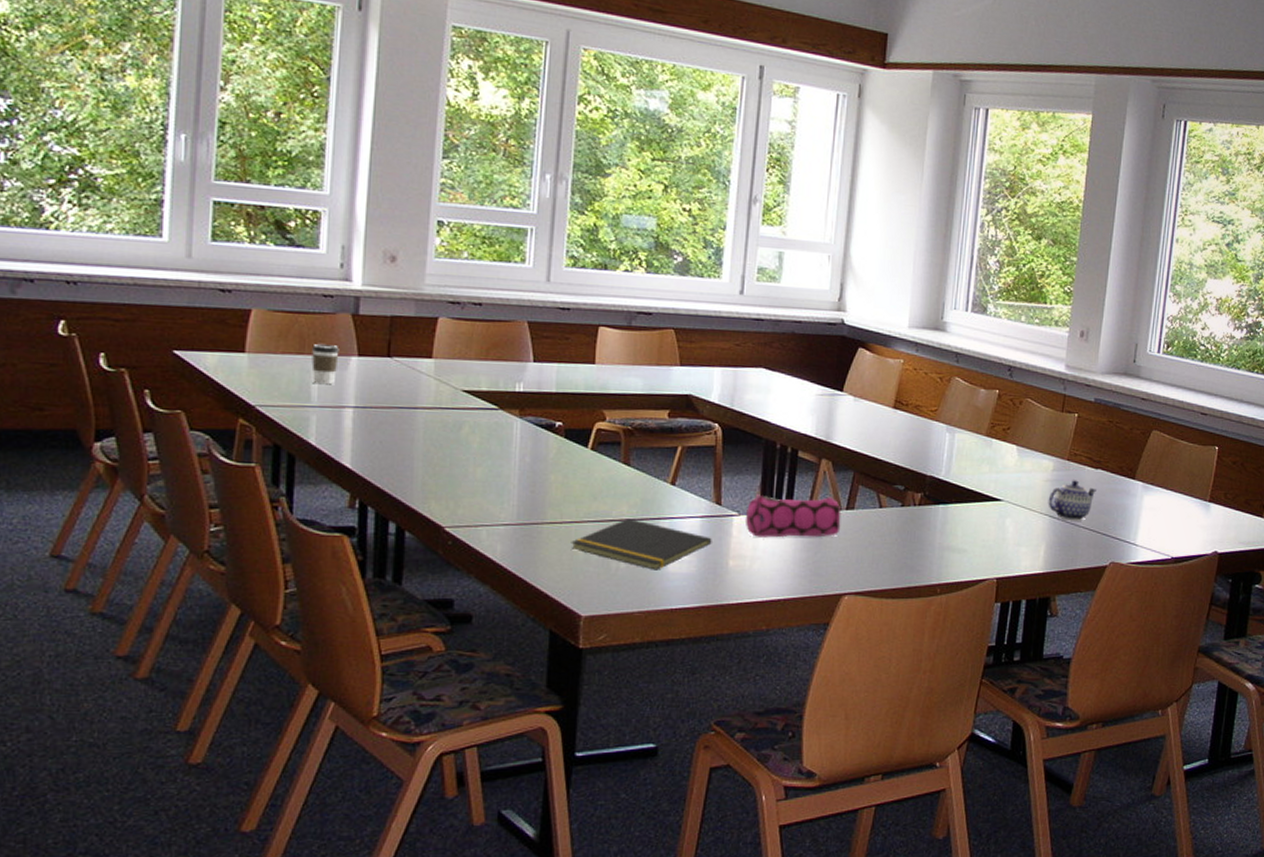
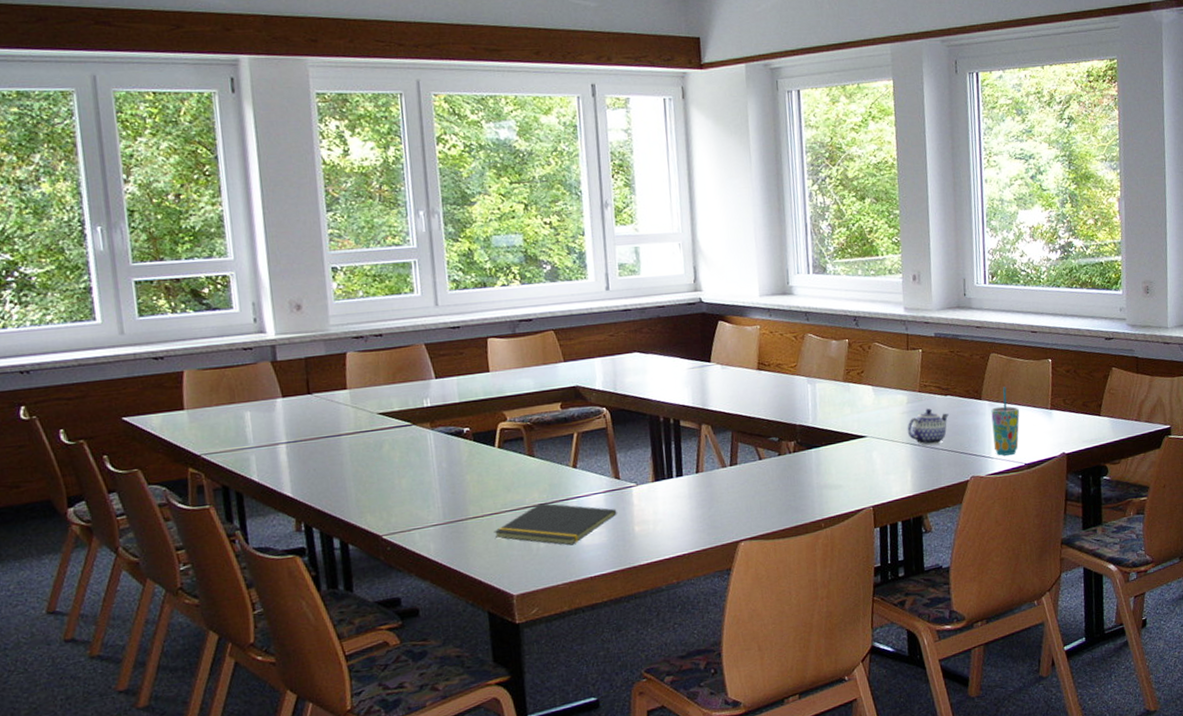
coffee cup: present [310,344,340,385] -> none [240,391,266,428]
pencil case: present [745,493,842,538] -> none [642,457,728,503]
cup: none [1141,469,1175,545] -> present [991,386,1020,456]

